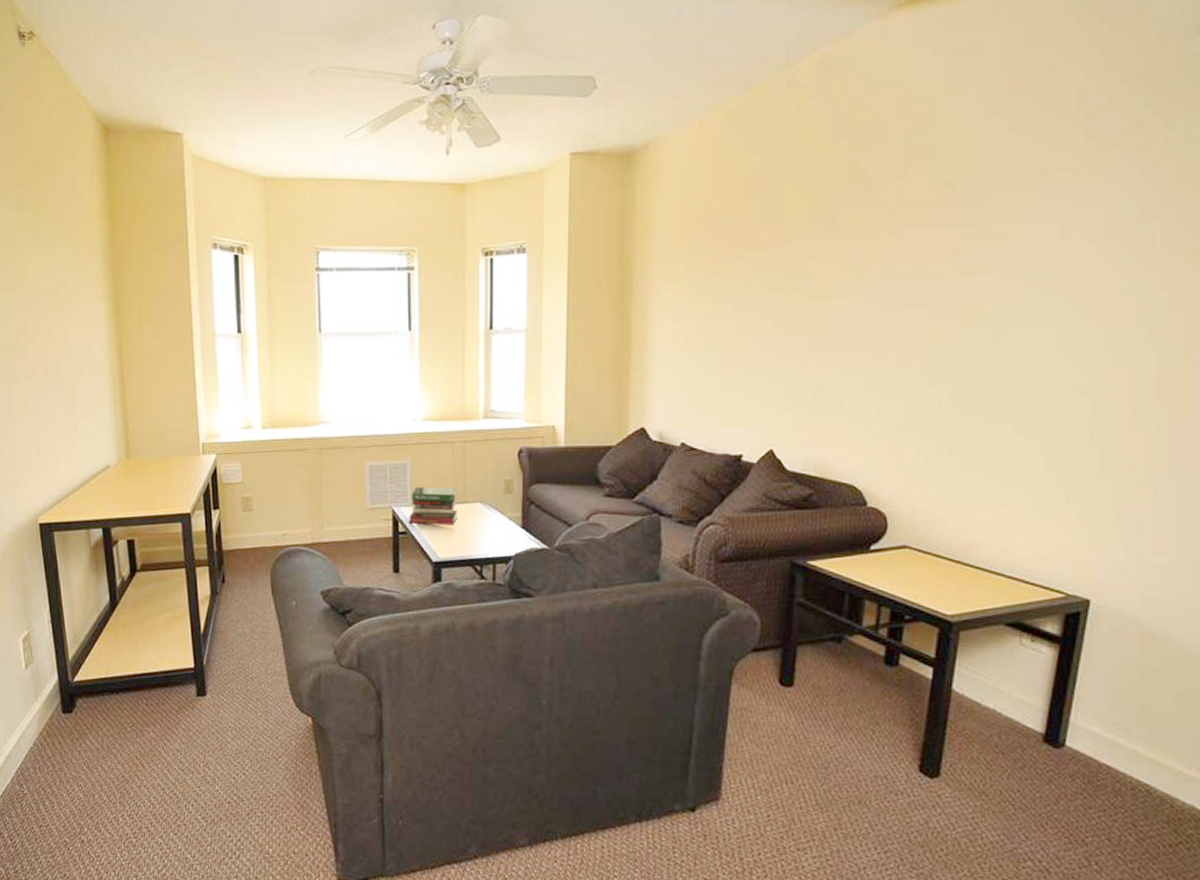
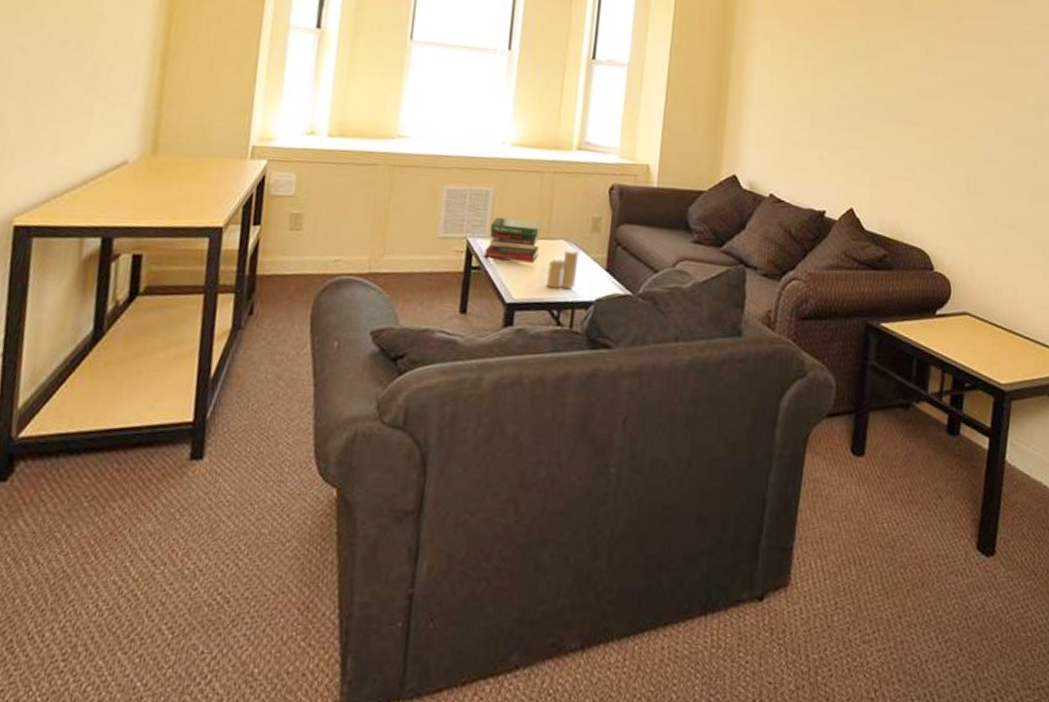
candle: none [467,507,495,547] -> present [546,245,579,290]

